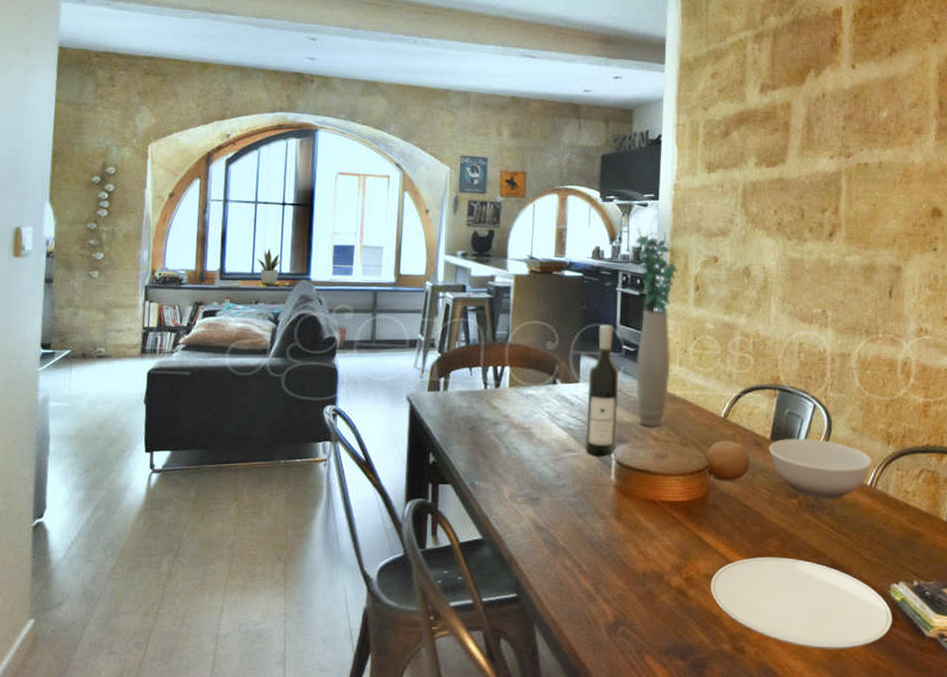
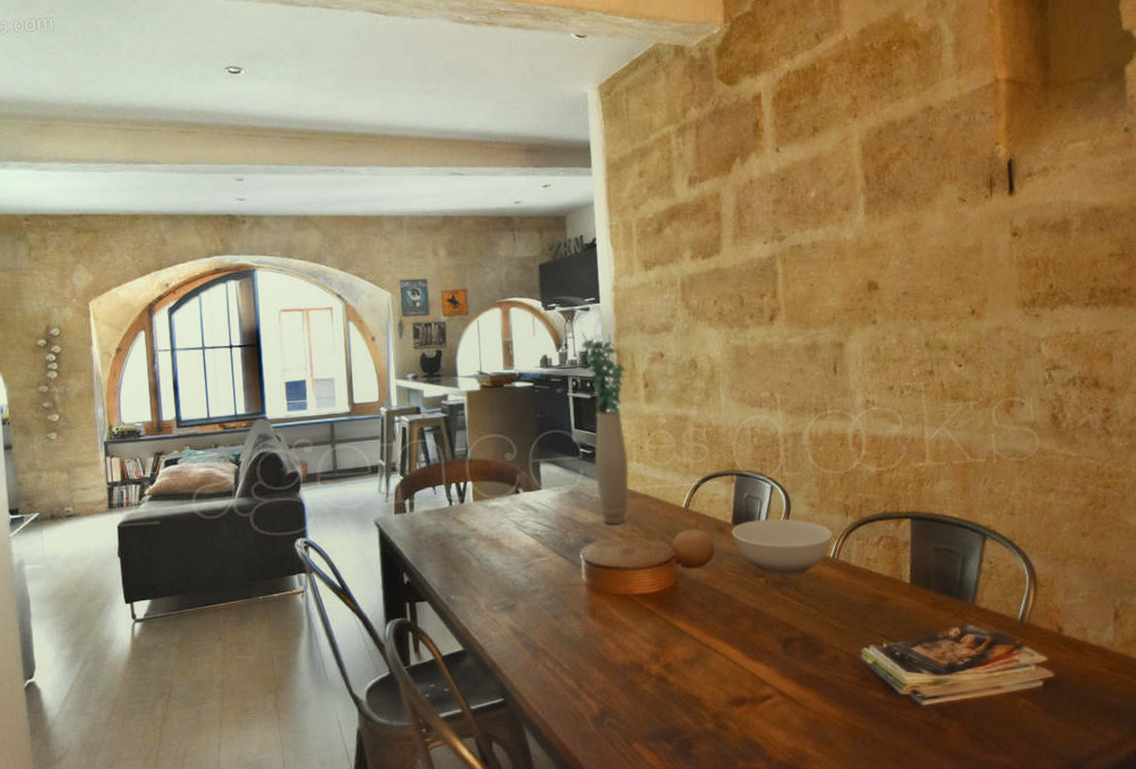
potted plant: present [257,249,283,285] -> none [211,392,237,428]
bottle: present [585,324,619,456] -> none [550,430,583,558]
plate: present [710,556,892,650] -> none [688,635,866,718]

